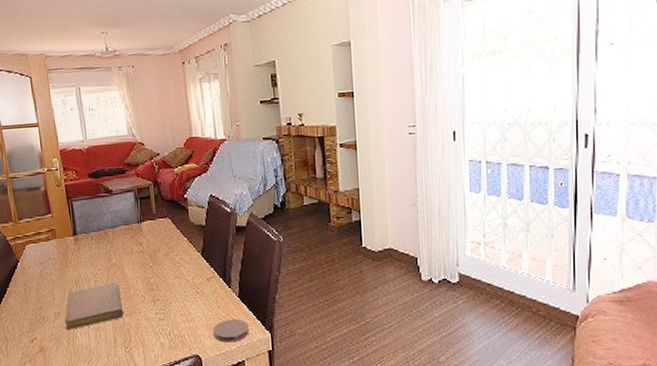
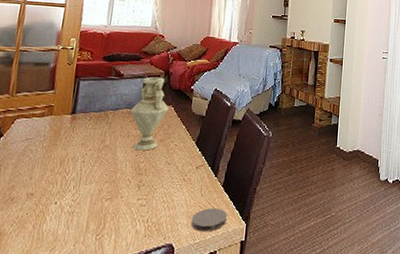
notebook: present [65,282,124,331] -> none [35,164,107,214]
vase: none [128,188,166,266] -> present [130,77,169,151]

